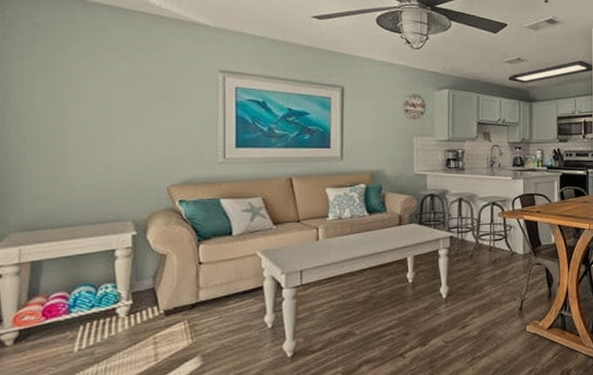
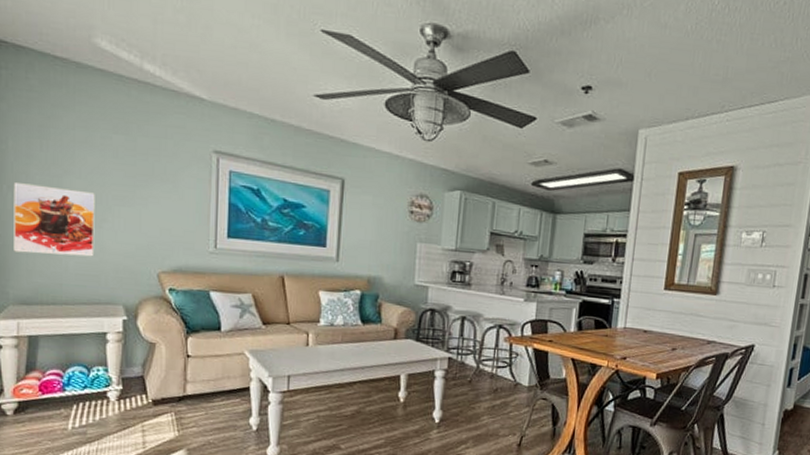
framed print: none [16,114,102,180] -> present [13,183,95,257]

